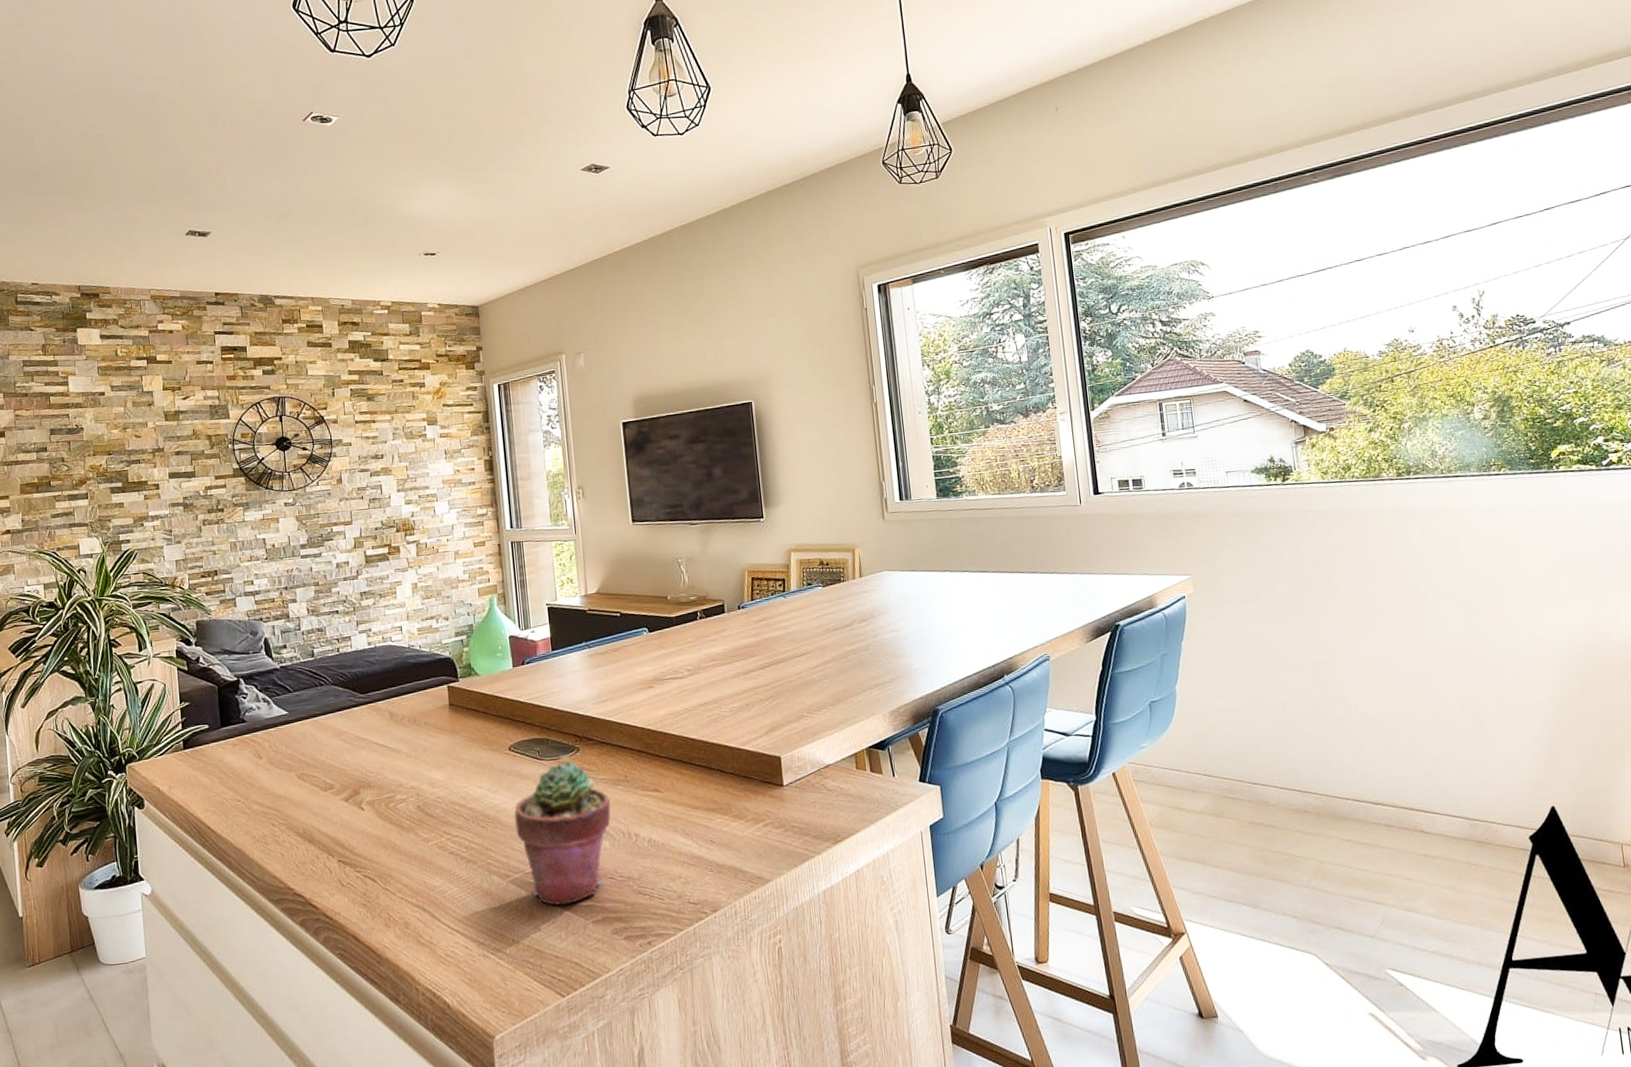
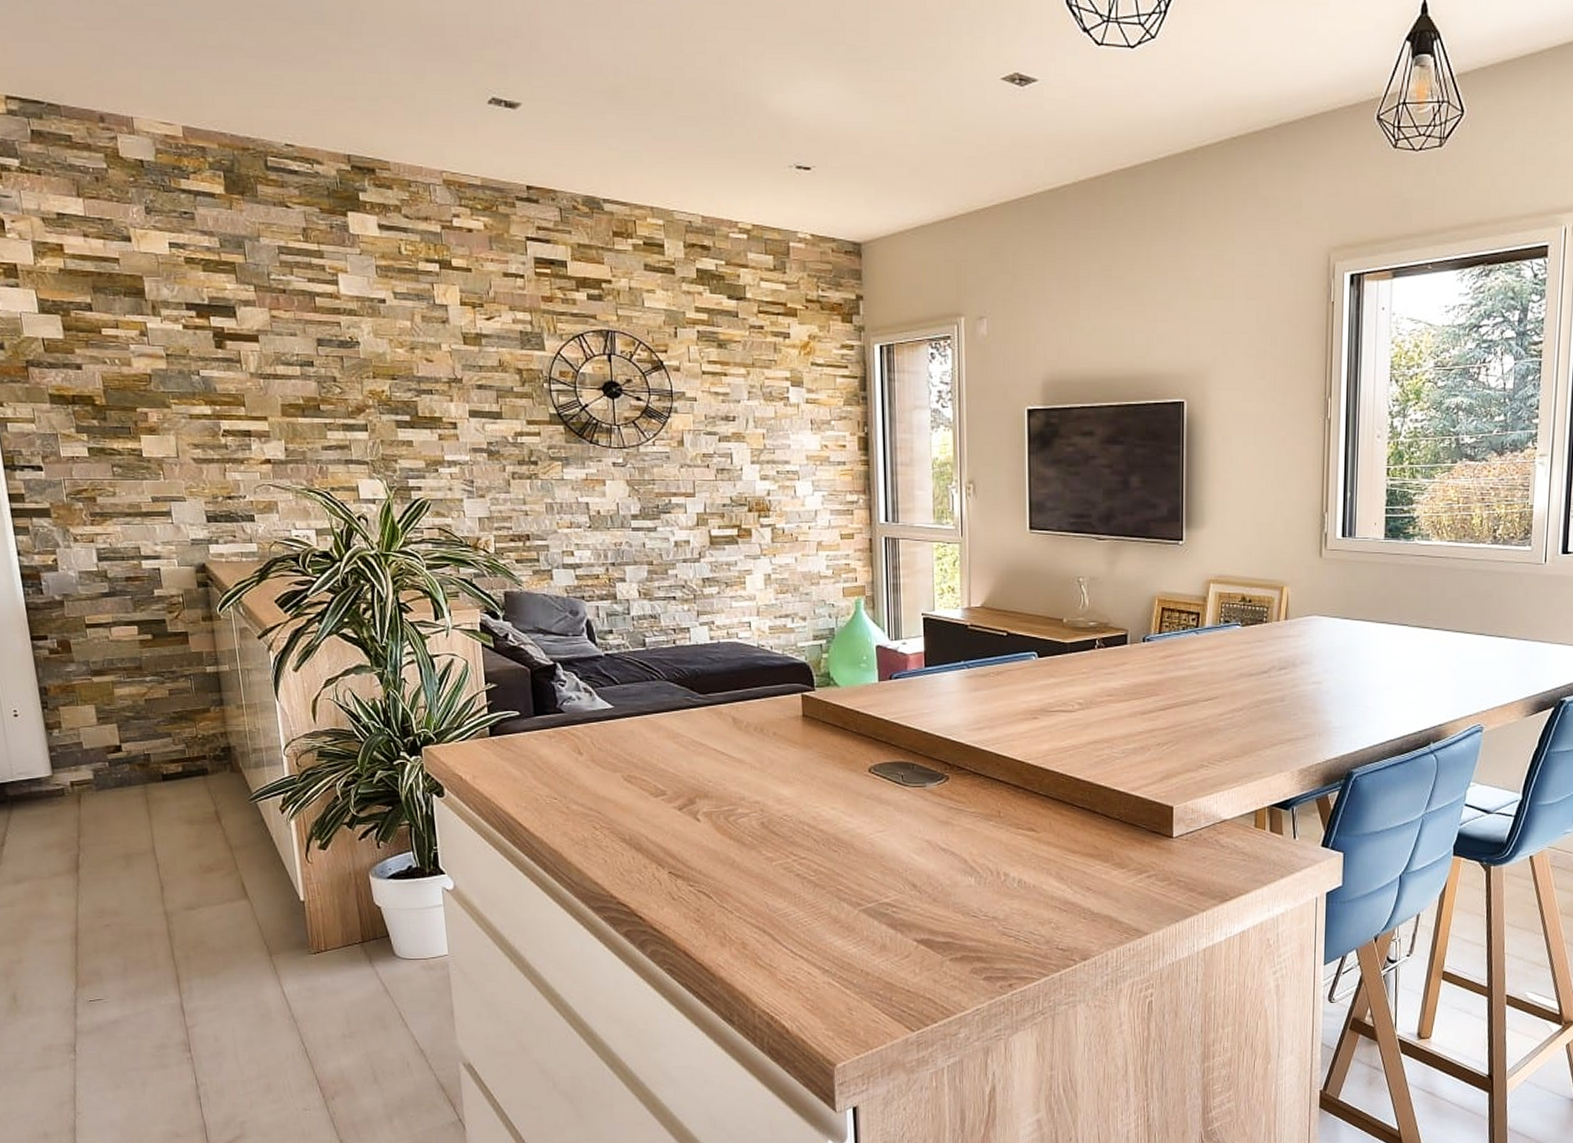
potted succulent: present [514,761,611,906] -> none [870,790,980,940]

